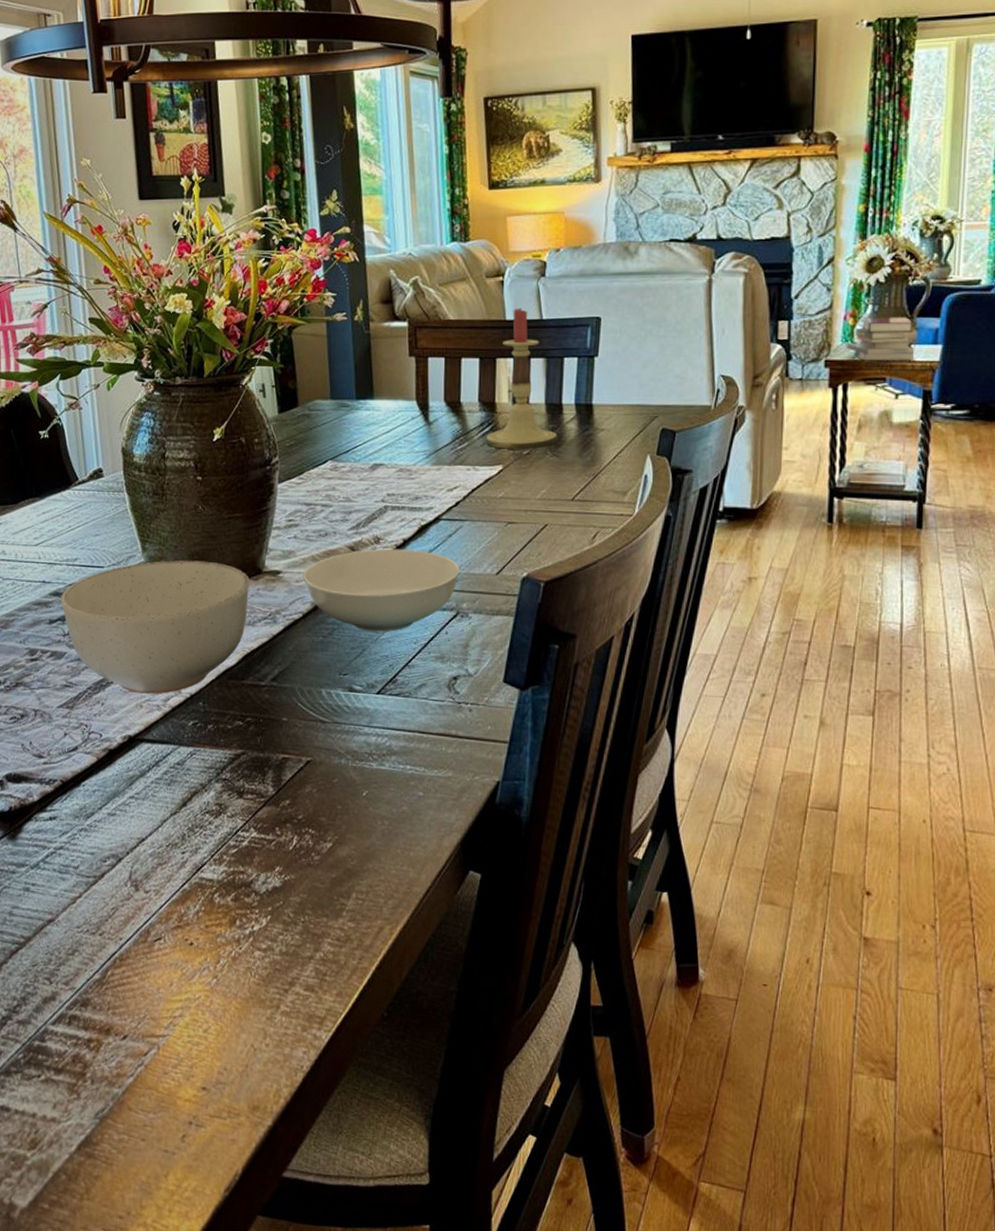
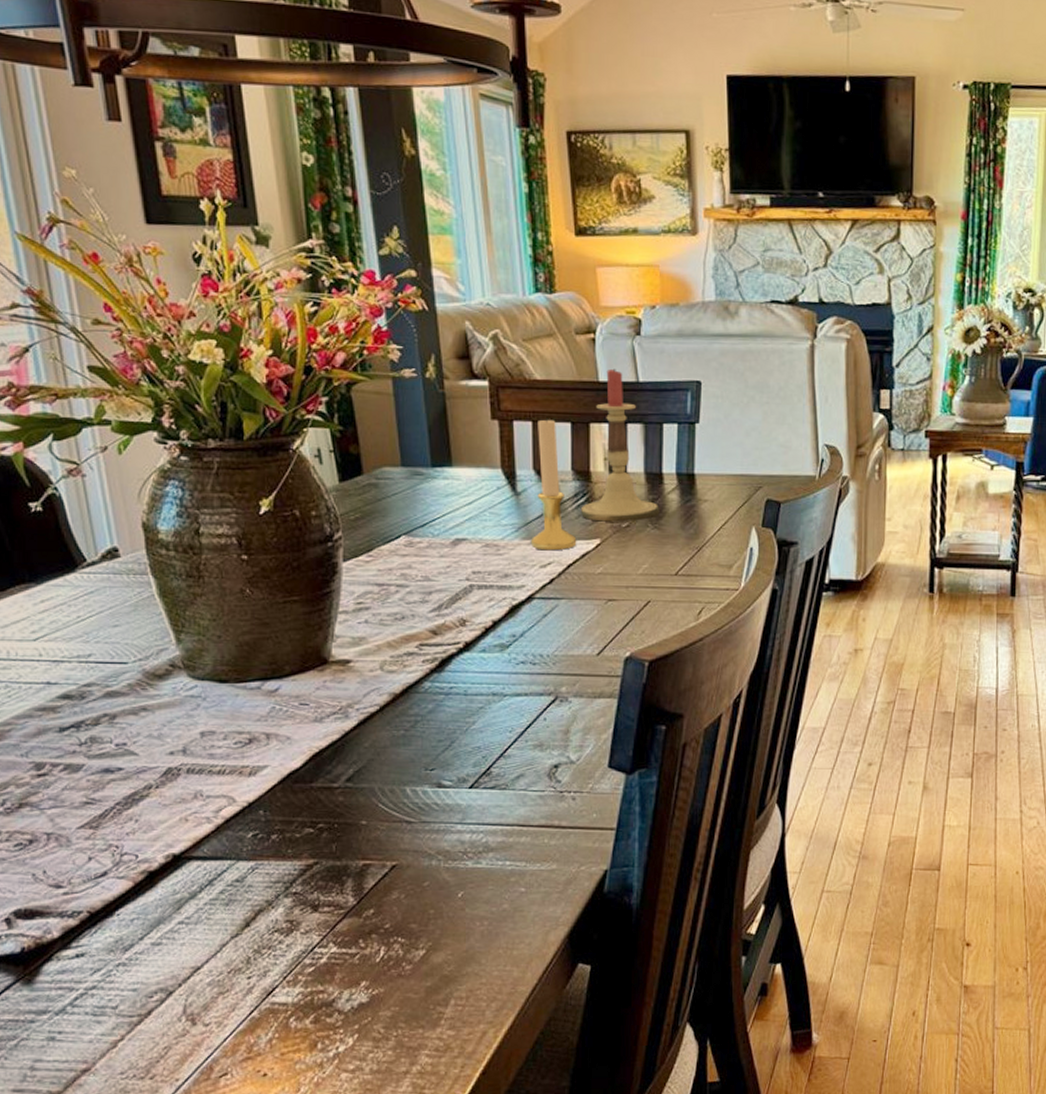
bowl: present [61,560,251,694] -> none [73,651,315,805]
bowl: present [303,548,461,632] -> none [378,631,558,722]
candle holder: none [439,354,481,476] -> present [530,418,577,551]
books: present [846,317,914,361] -> none [945,388,1008,432]

